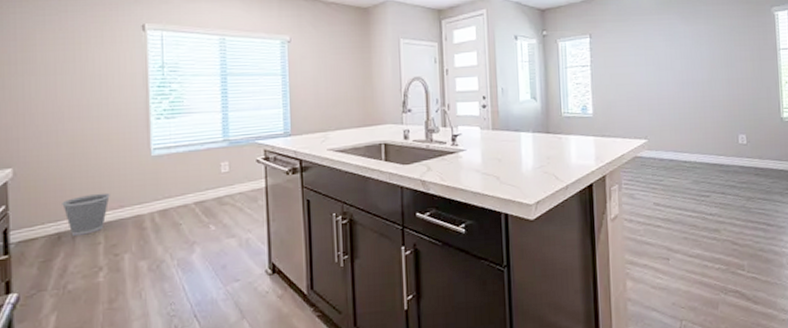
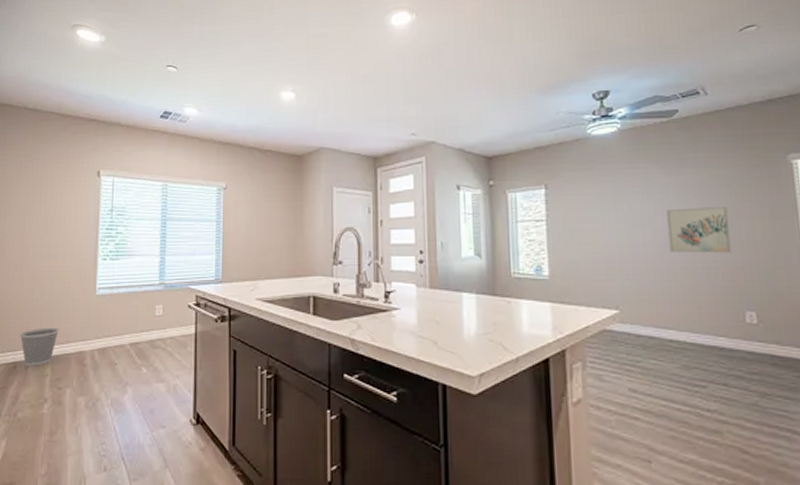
wall art: none [684,51,731,90] -> present [666,207,732,254]

